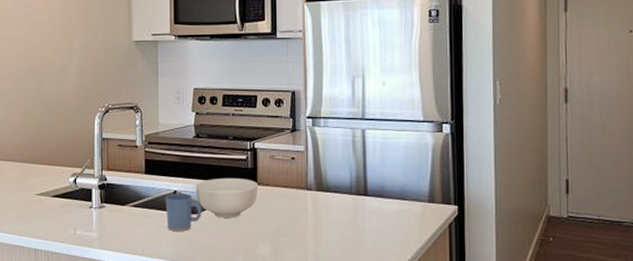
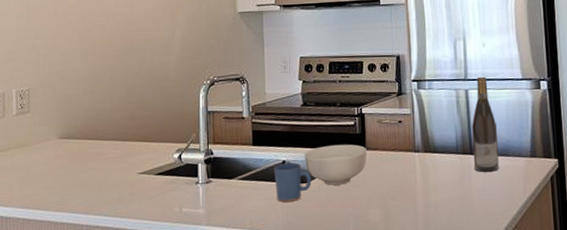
wine bottle: none [367,116,395,214] -> present [472,76,499,172]

